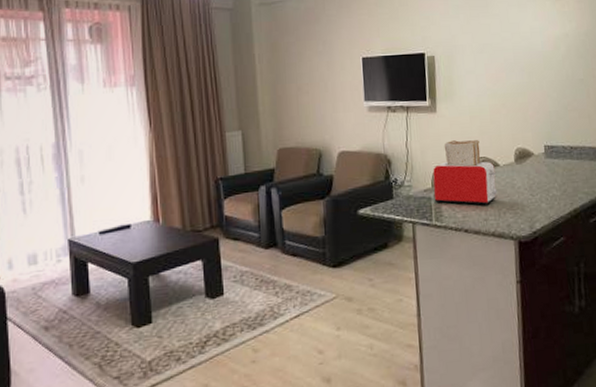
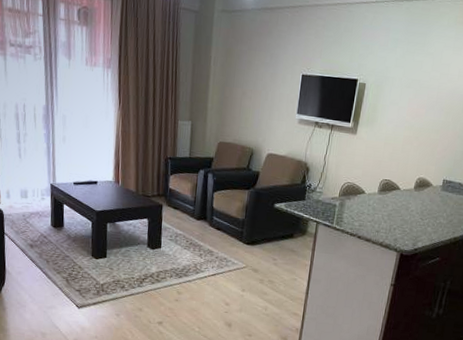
toaster: present [433,140,497,205] -> none [338,161,396,220]

